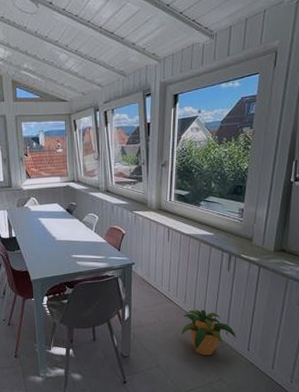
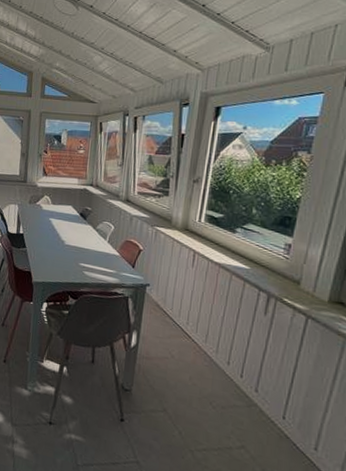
potted plant: present [181,309,236,355] -> none [197,352,269,413]

